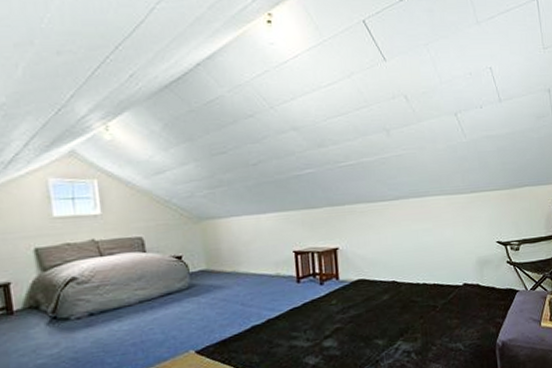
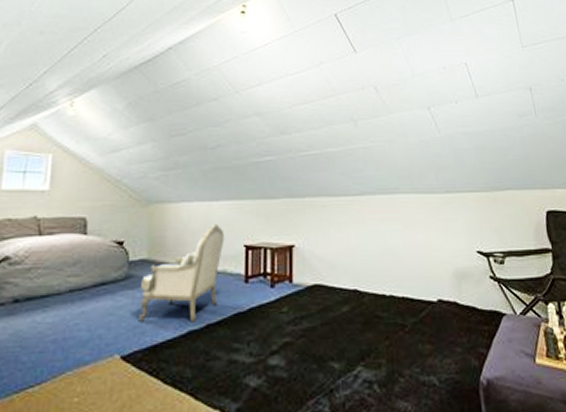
armchair: none [204,234,275,322] -> present [138,224,225,323]

